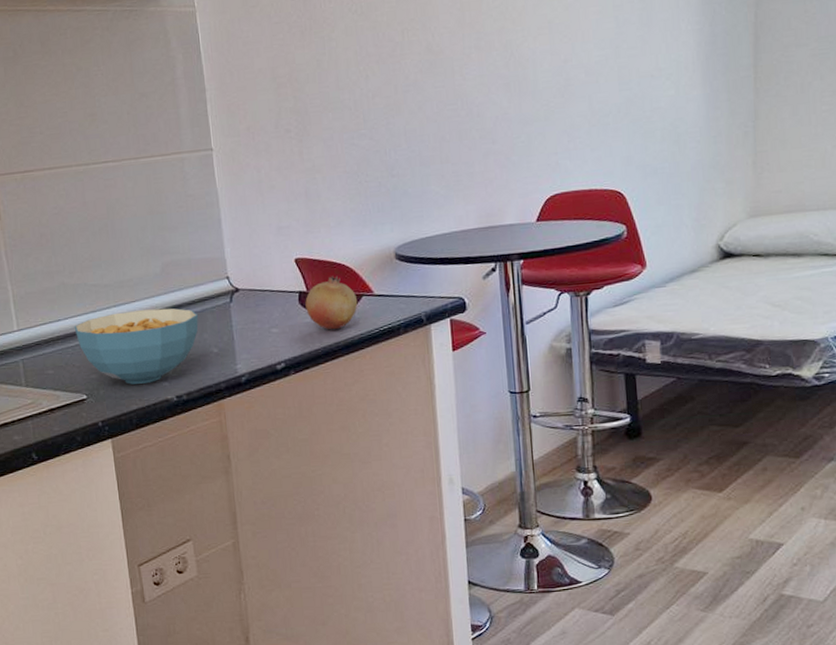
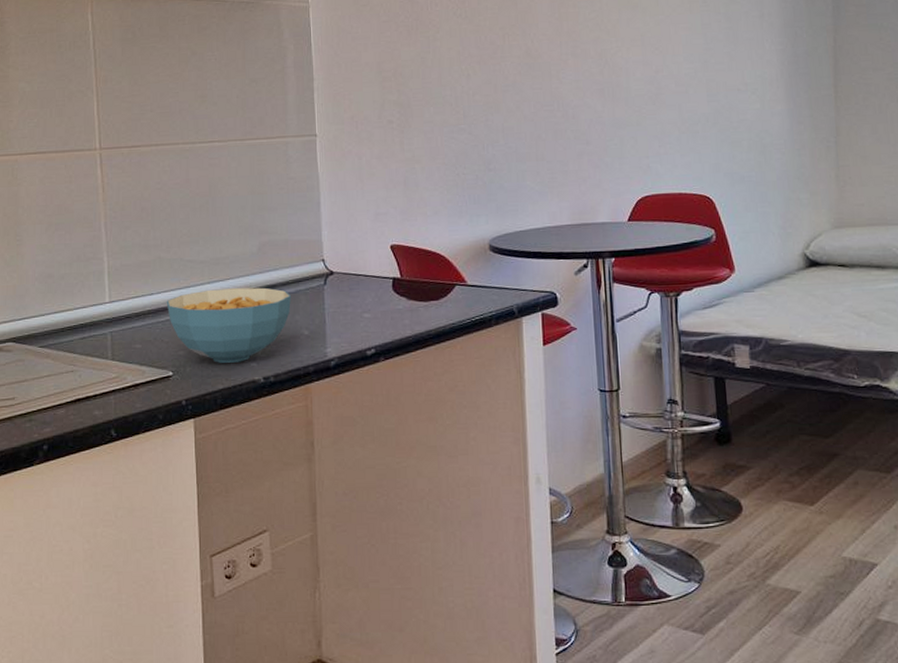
fruit: present [305,275,358,330] -> none [399,264,451,318]

